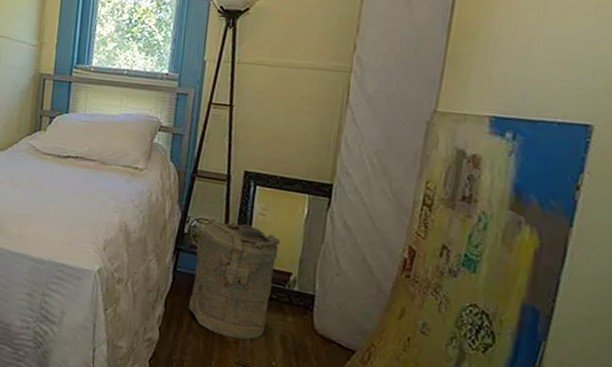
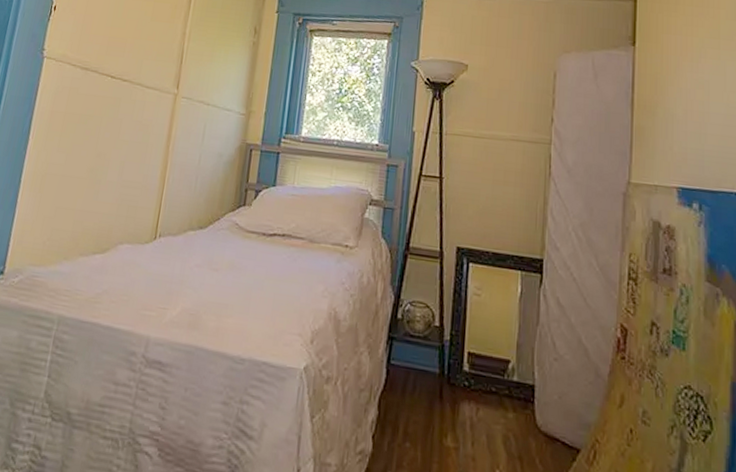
laundry hamper: present [188,218,280,340] -> none [402,300,496,444]

